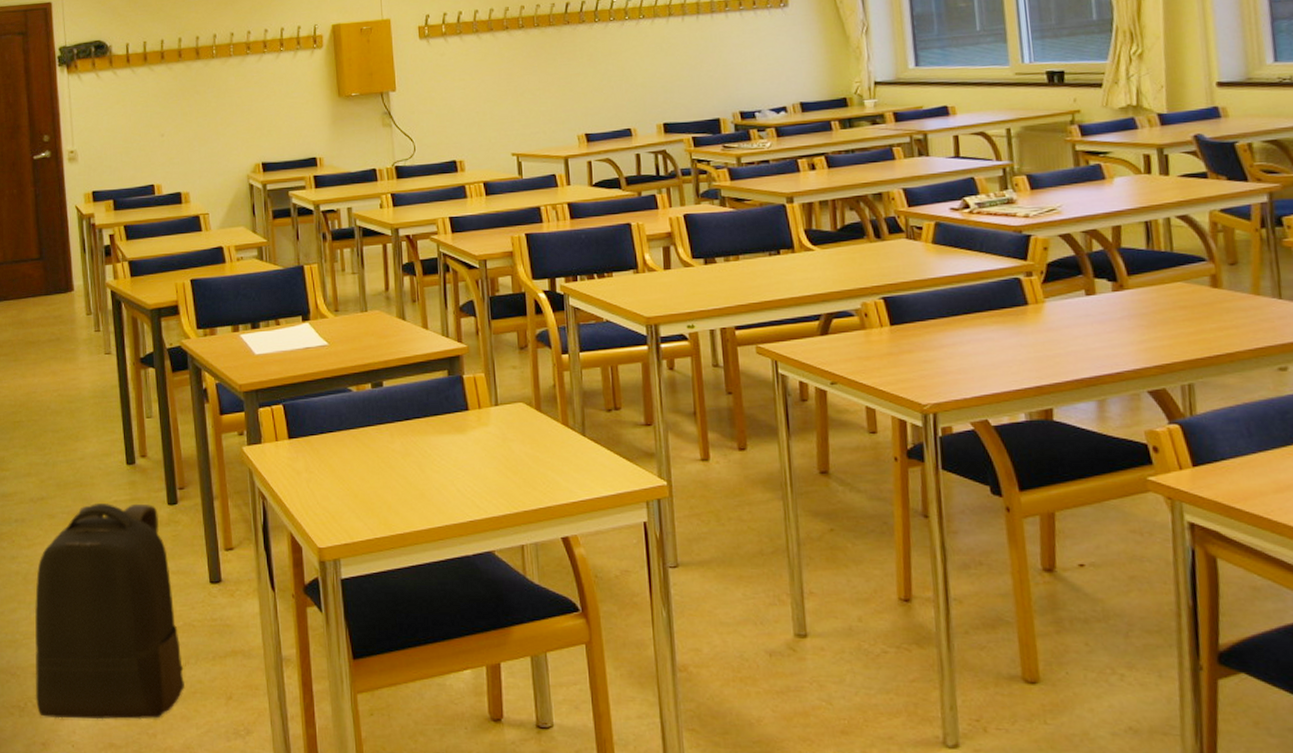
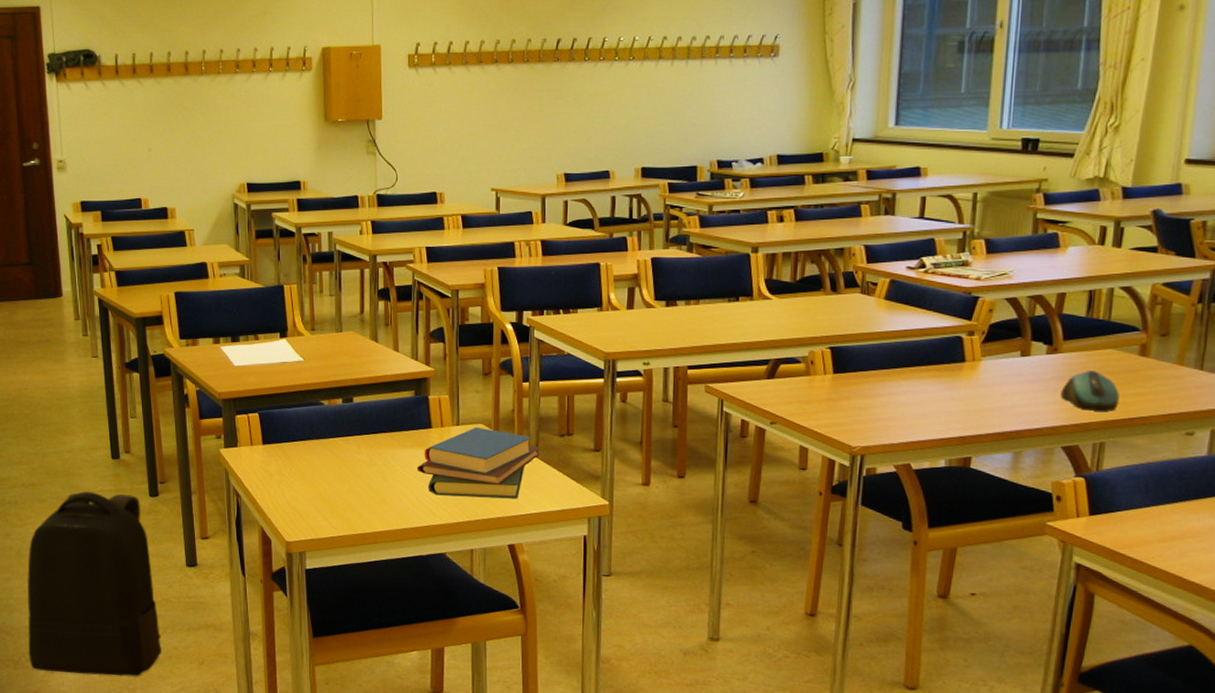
book: none [455,406,587,486] -> present [416,426,540,498]
computer mouse: none [1135,306,1200,350] -> present [1060,371,1119,411]

